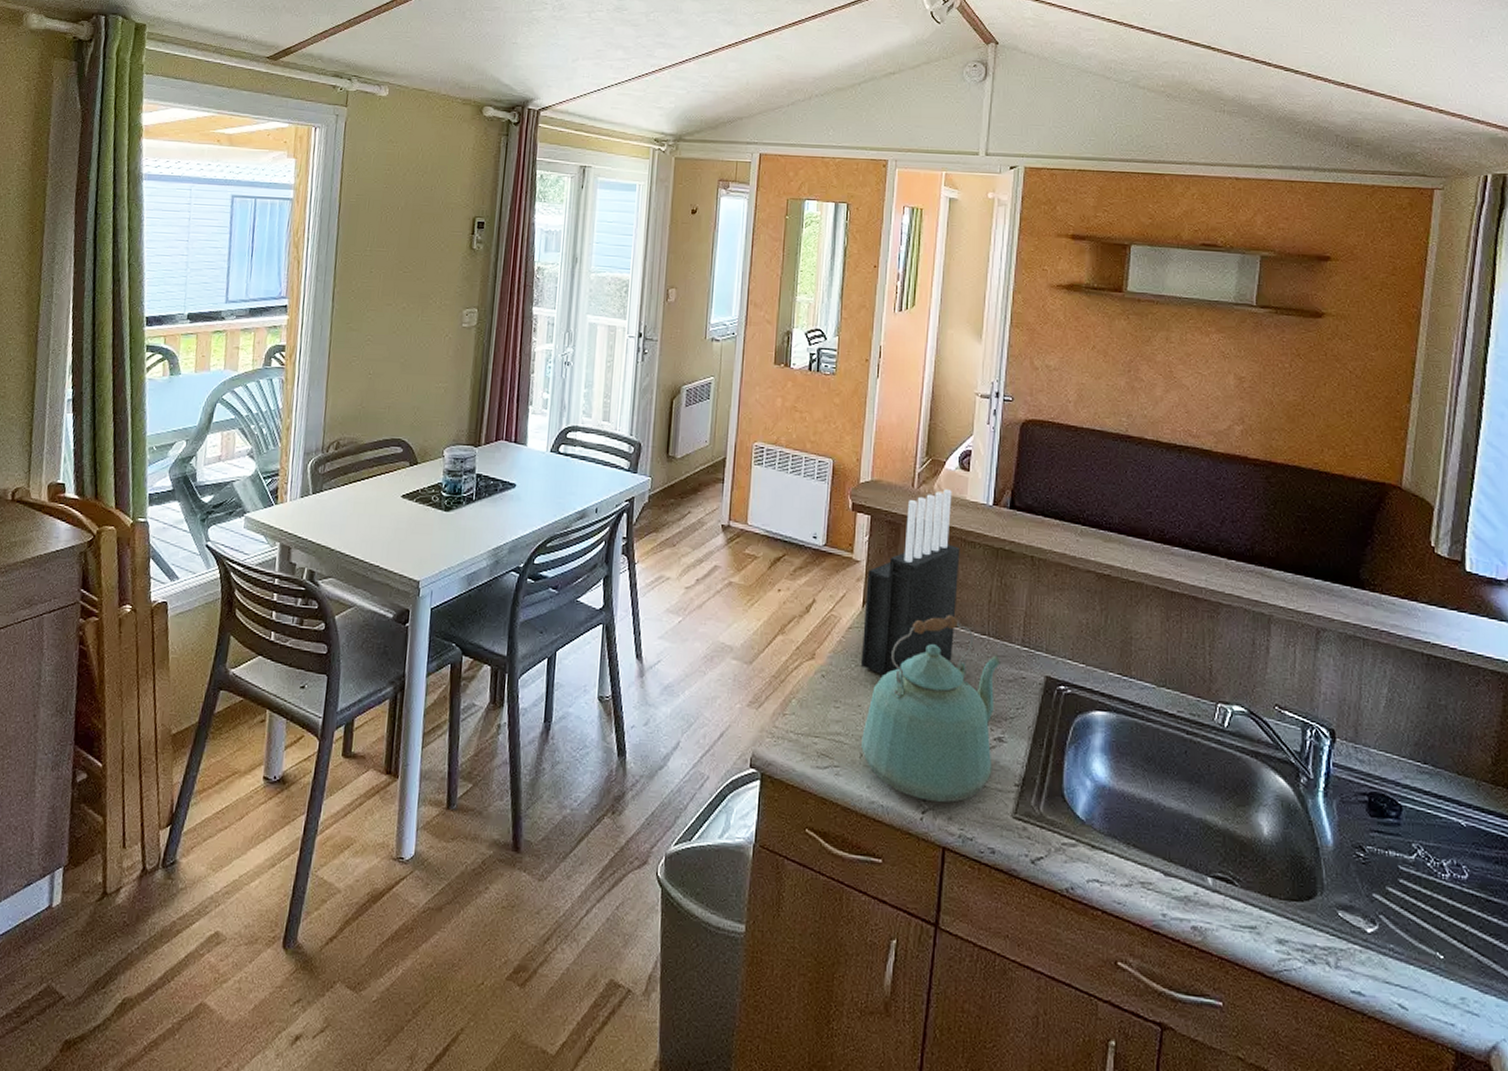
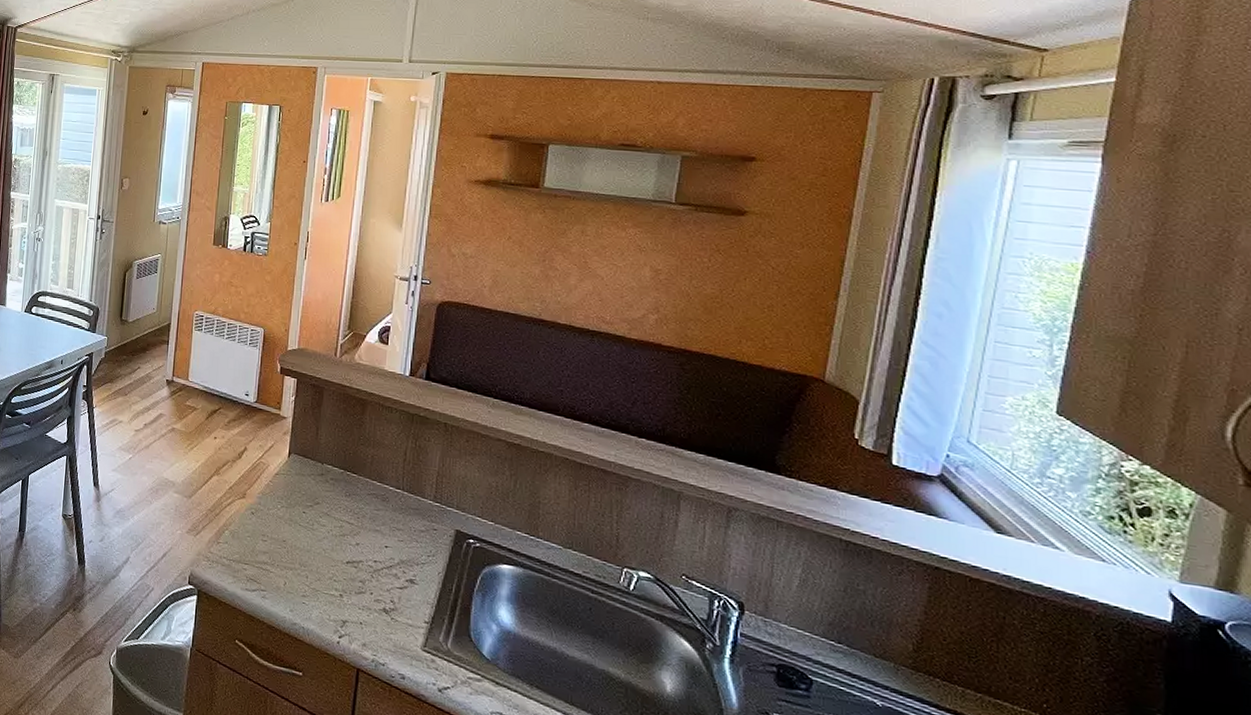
knife block: present [860,489,961,676] -> none [286,359,378,518]
kettle: present [861,615,1001,802] -> none [285,469,414,631]

